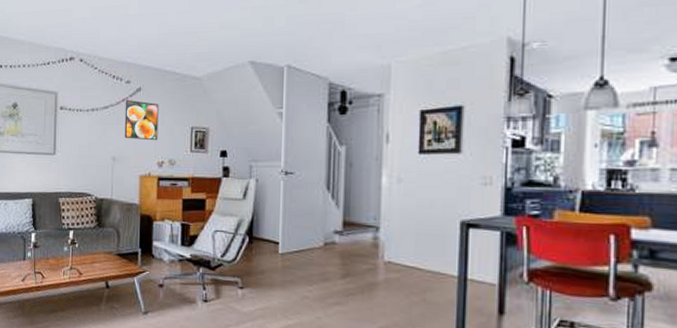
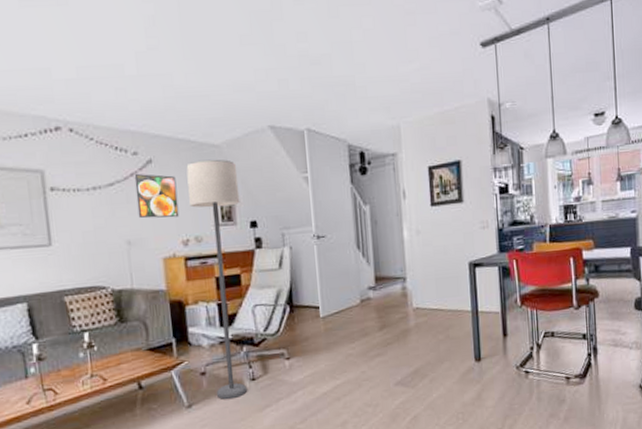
lamp: none [168,90,214,316] -> present [186,159,247,400]

